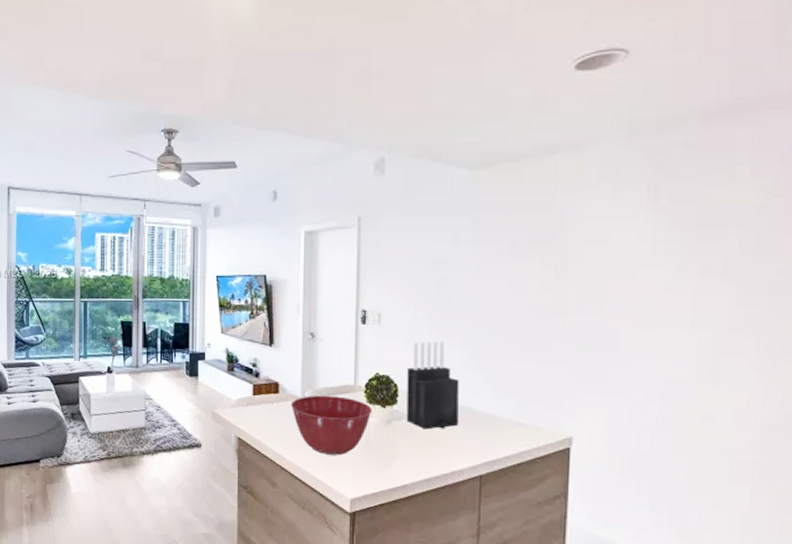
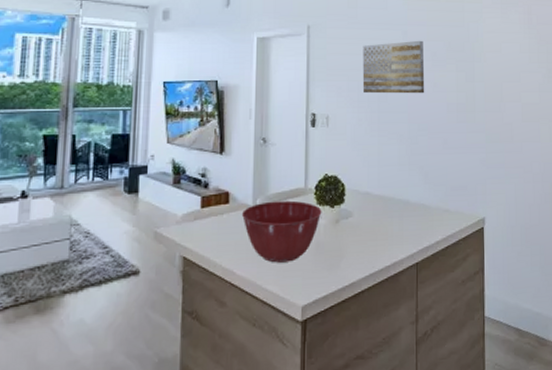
knife block: present [406,340,459,430] -> none [353,139,397,225]
wall art: none [420,229,499,292] -> present [362,40,425,94]

